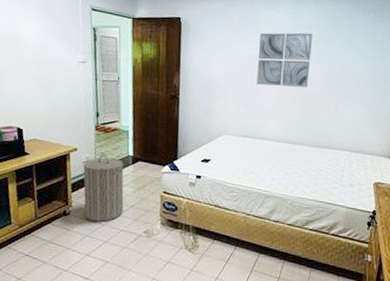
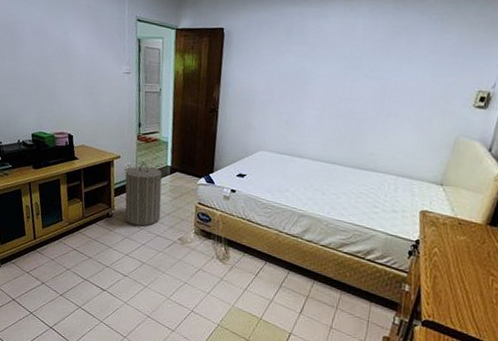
wall art: present [257,32,313,87] -> none [299,44,366,105]

